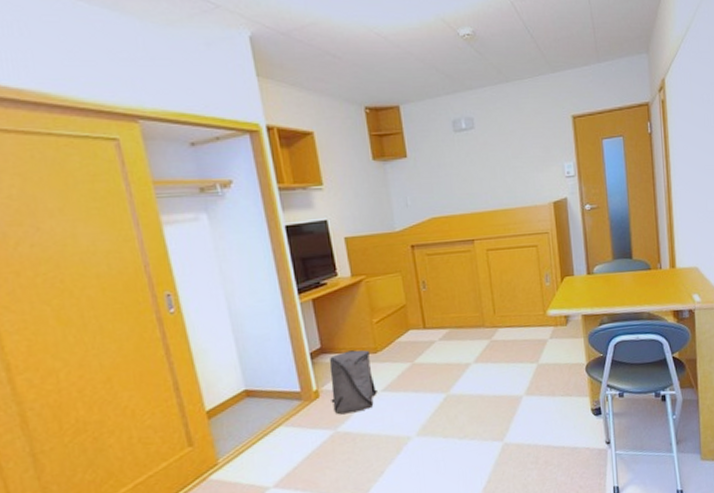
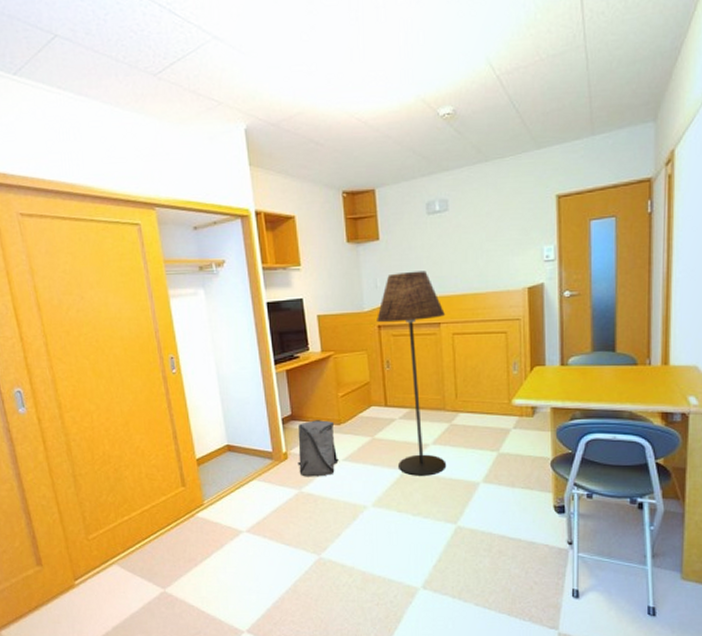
floor lamp: none [409,188,490,398] -> present [377,271,447,476]

